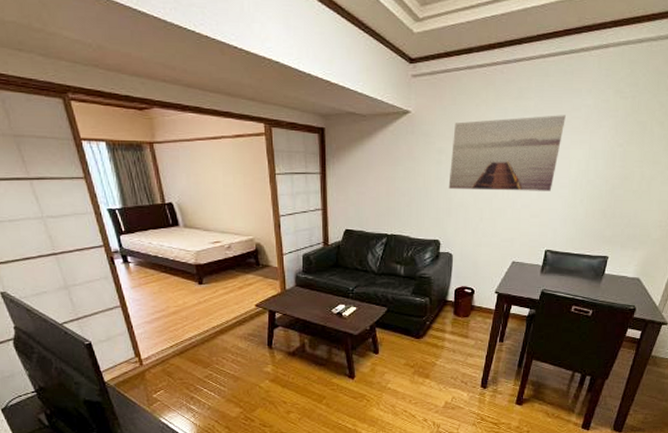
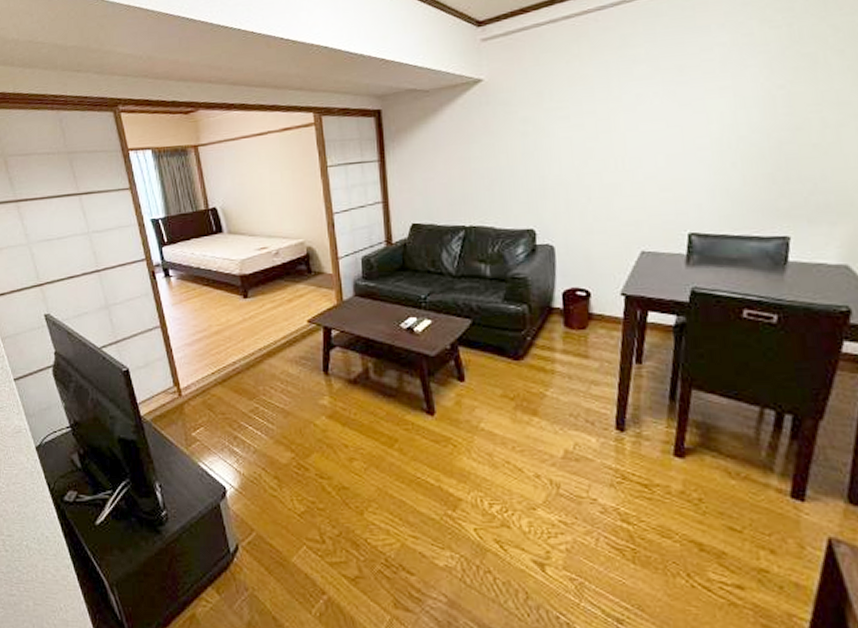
wall art: present [448,115,566,191] -> none [539,59,693,165]

